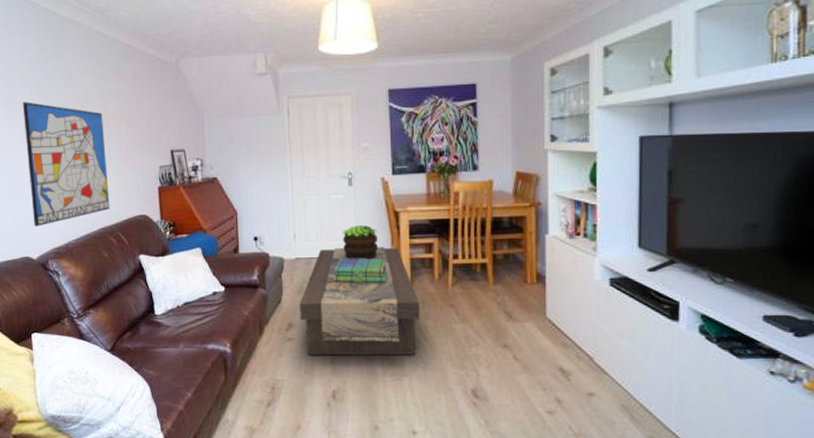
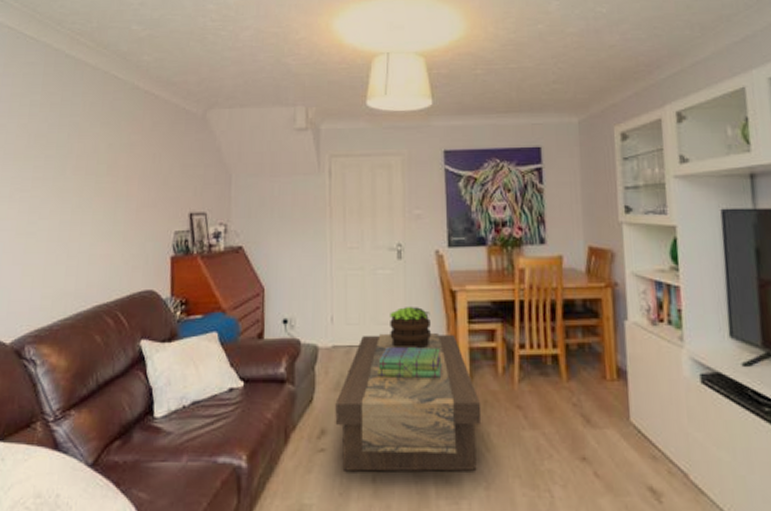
wall art: present [22,102,110,227] -> none [12,152,112,303]

